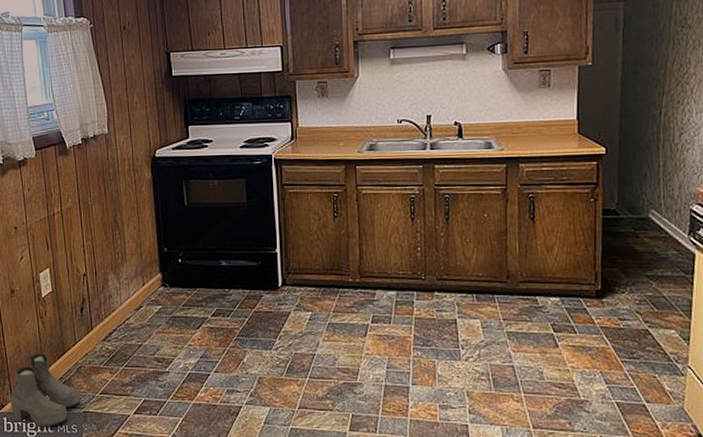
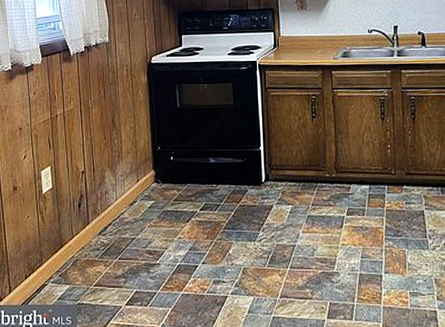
boots: present [9,353,81,428] -> none [8,247,76,320]

